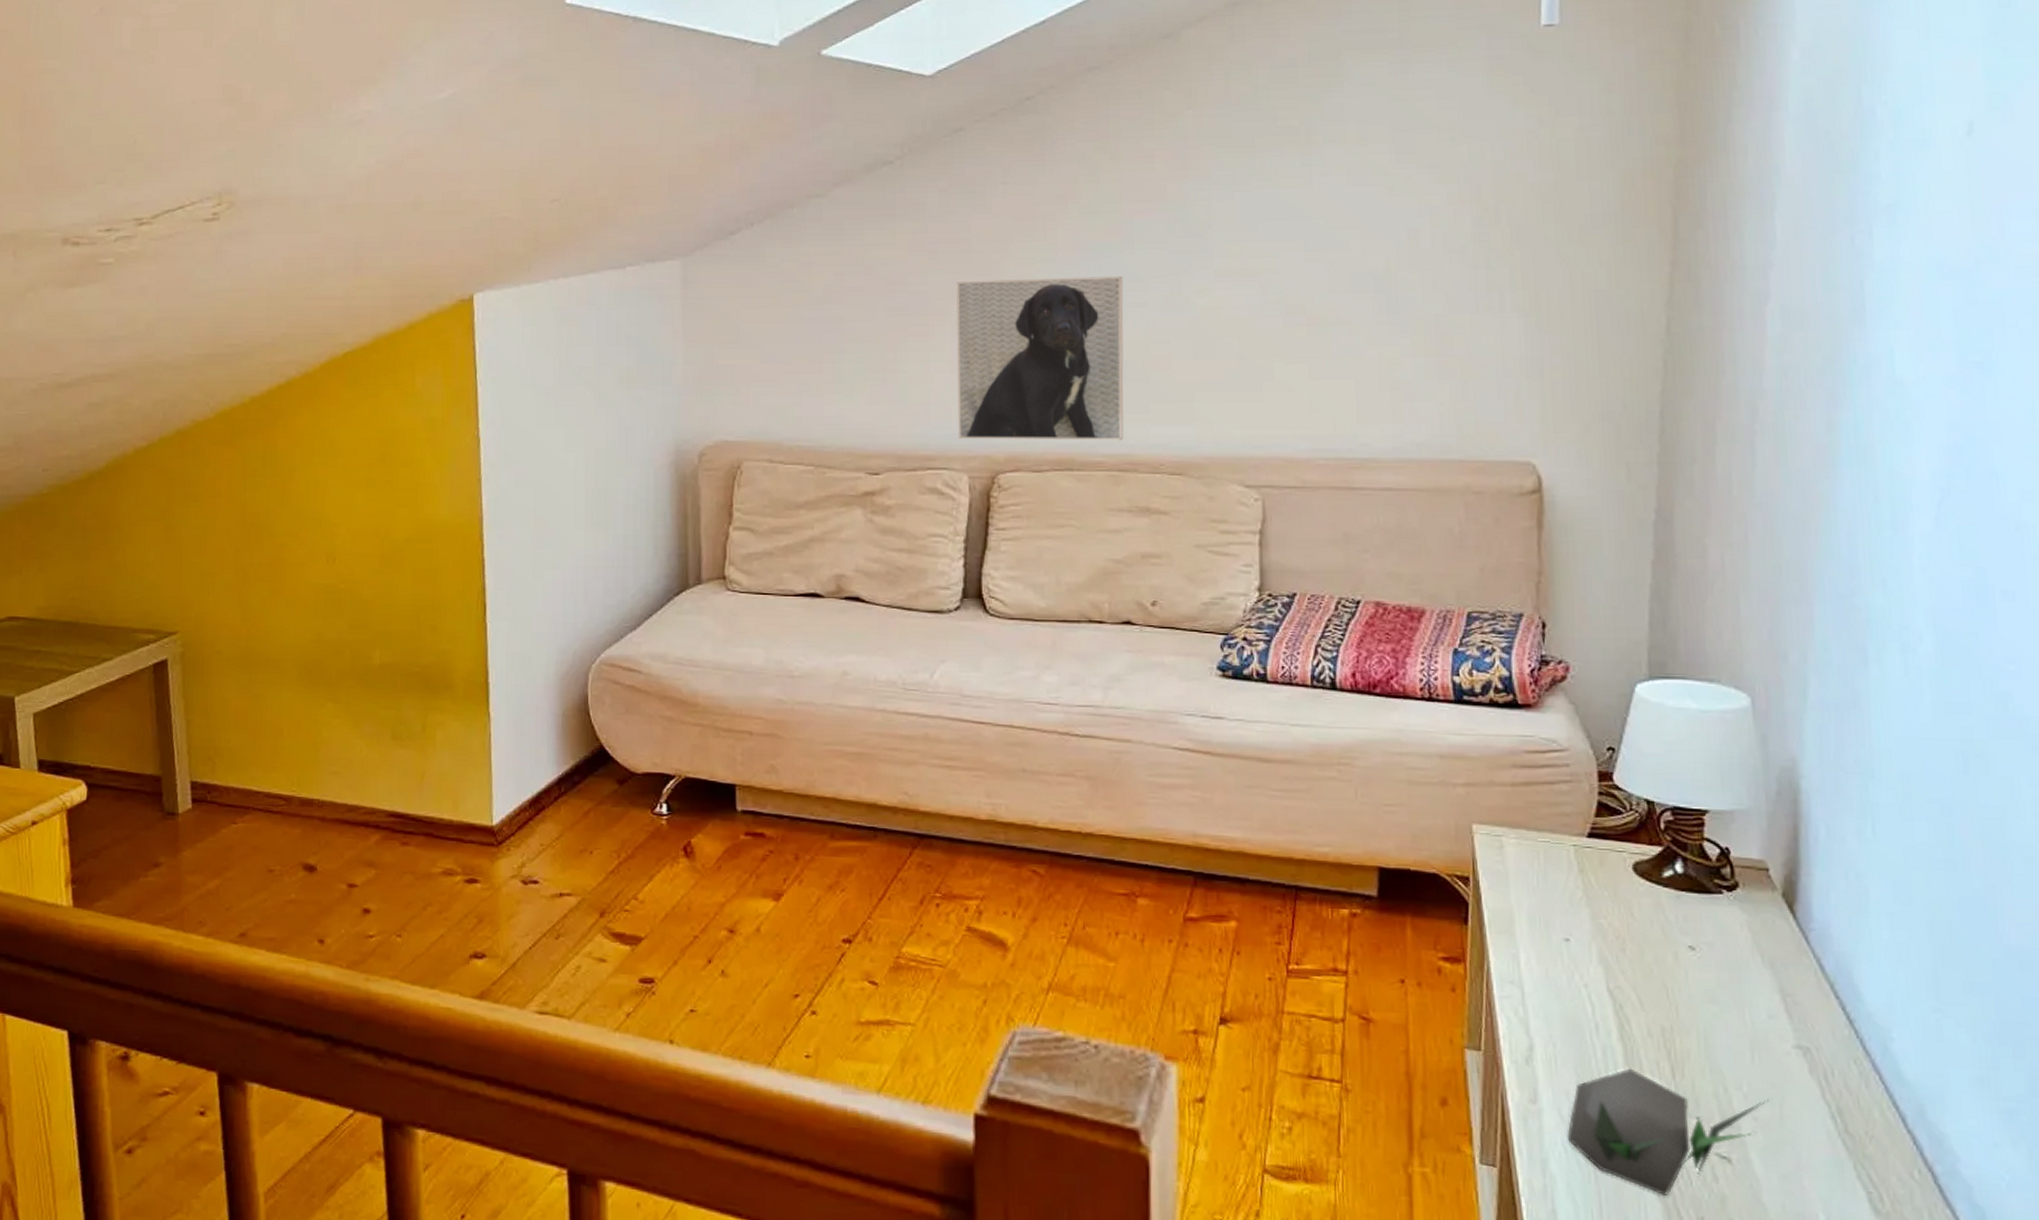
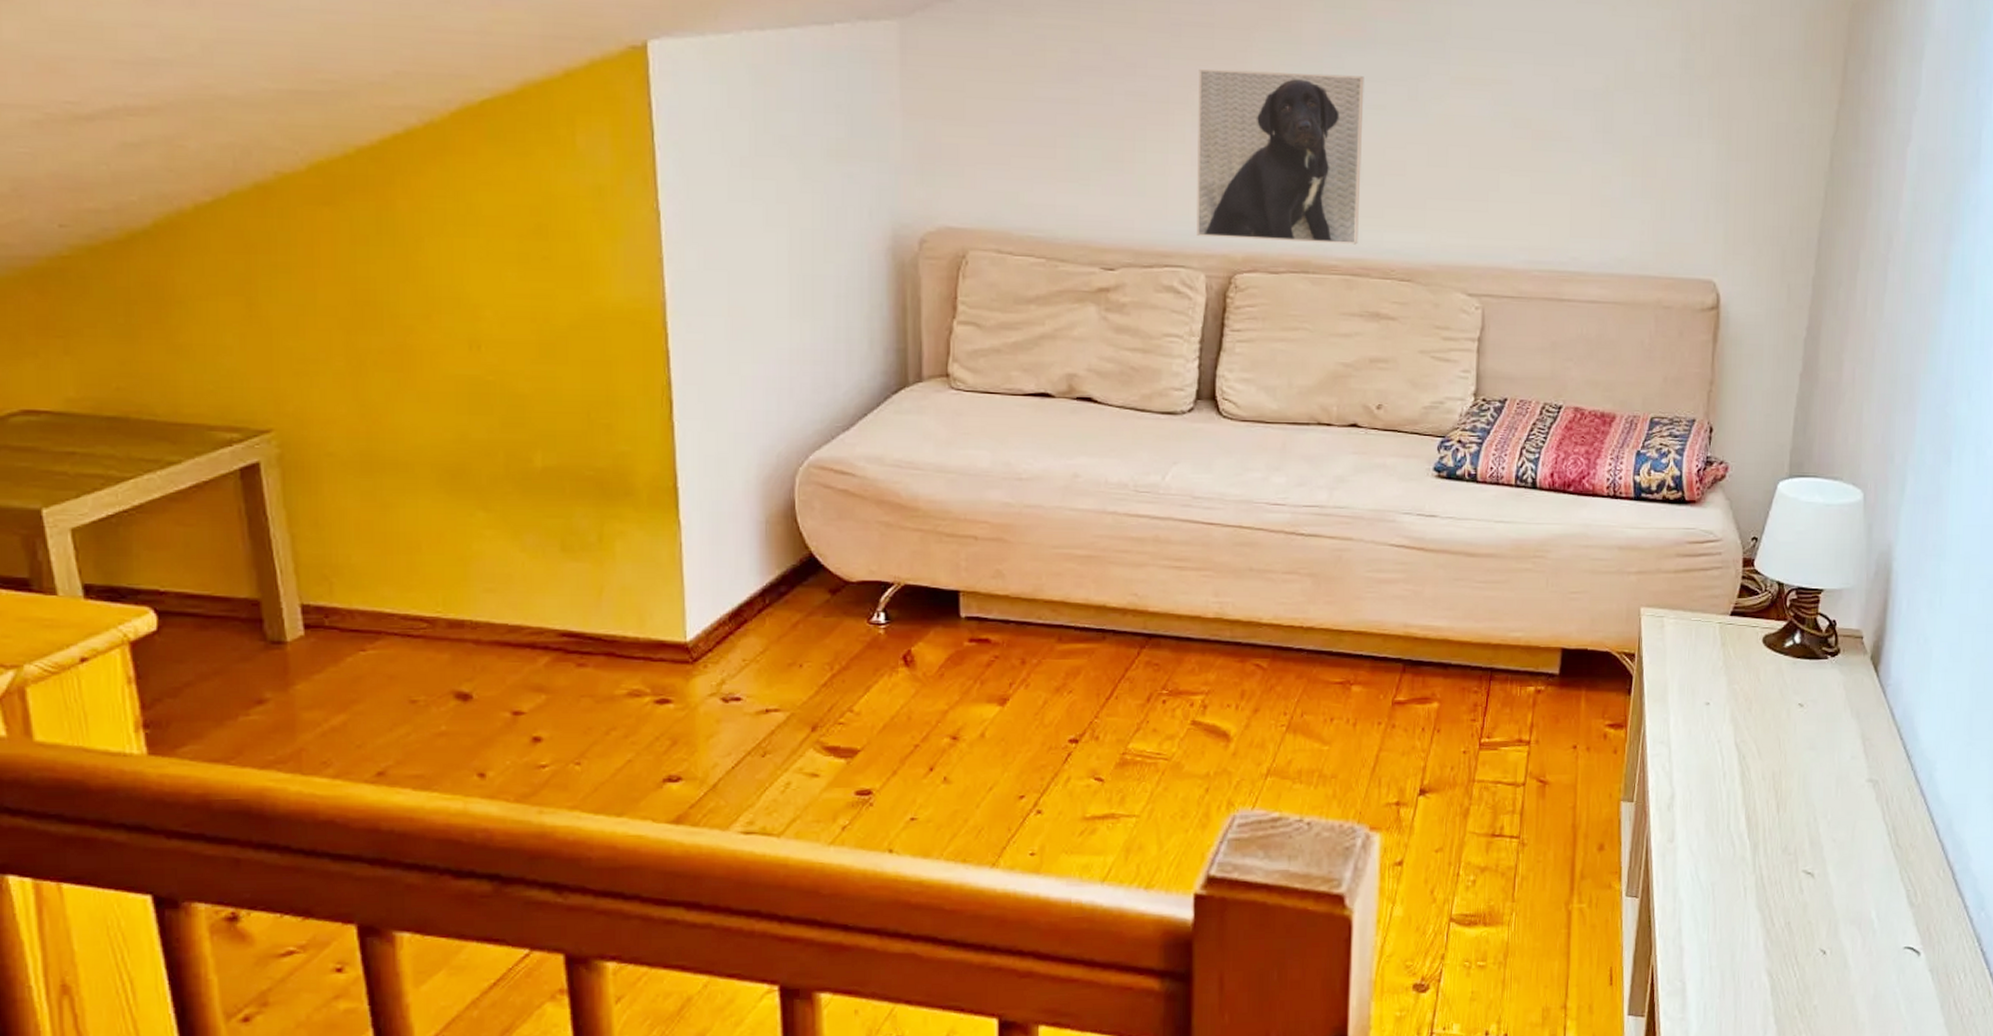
succulent plant: present [1567,1068,1769,1196] -> none [1694,807,1845,908]

